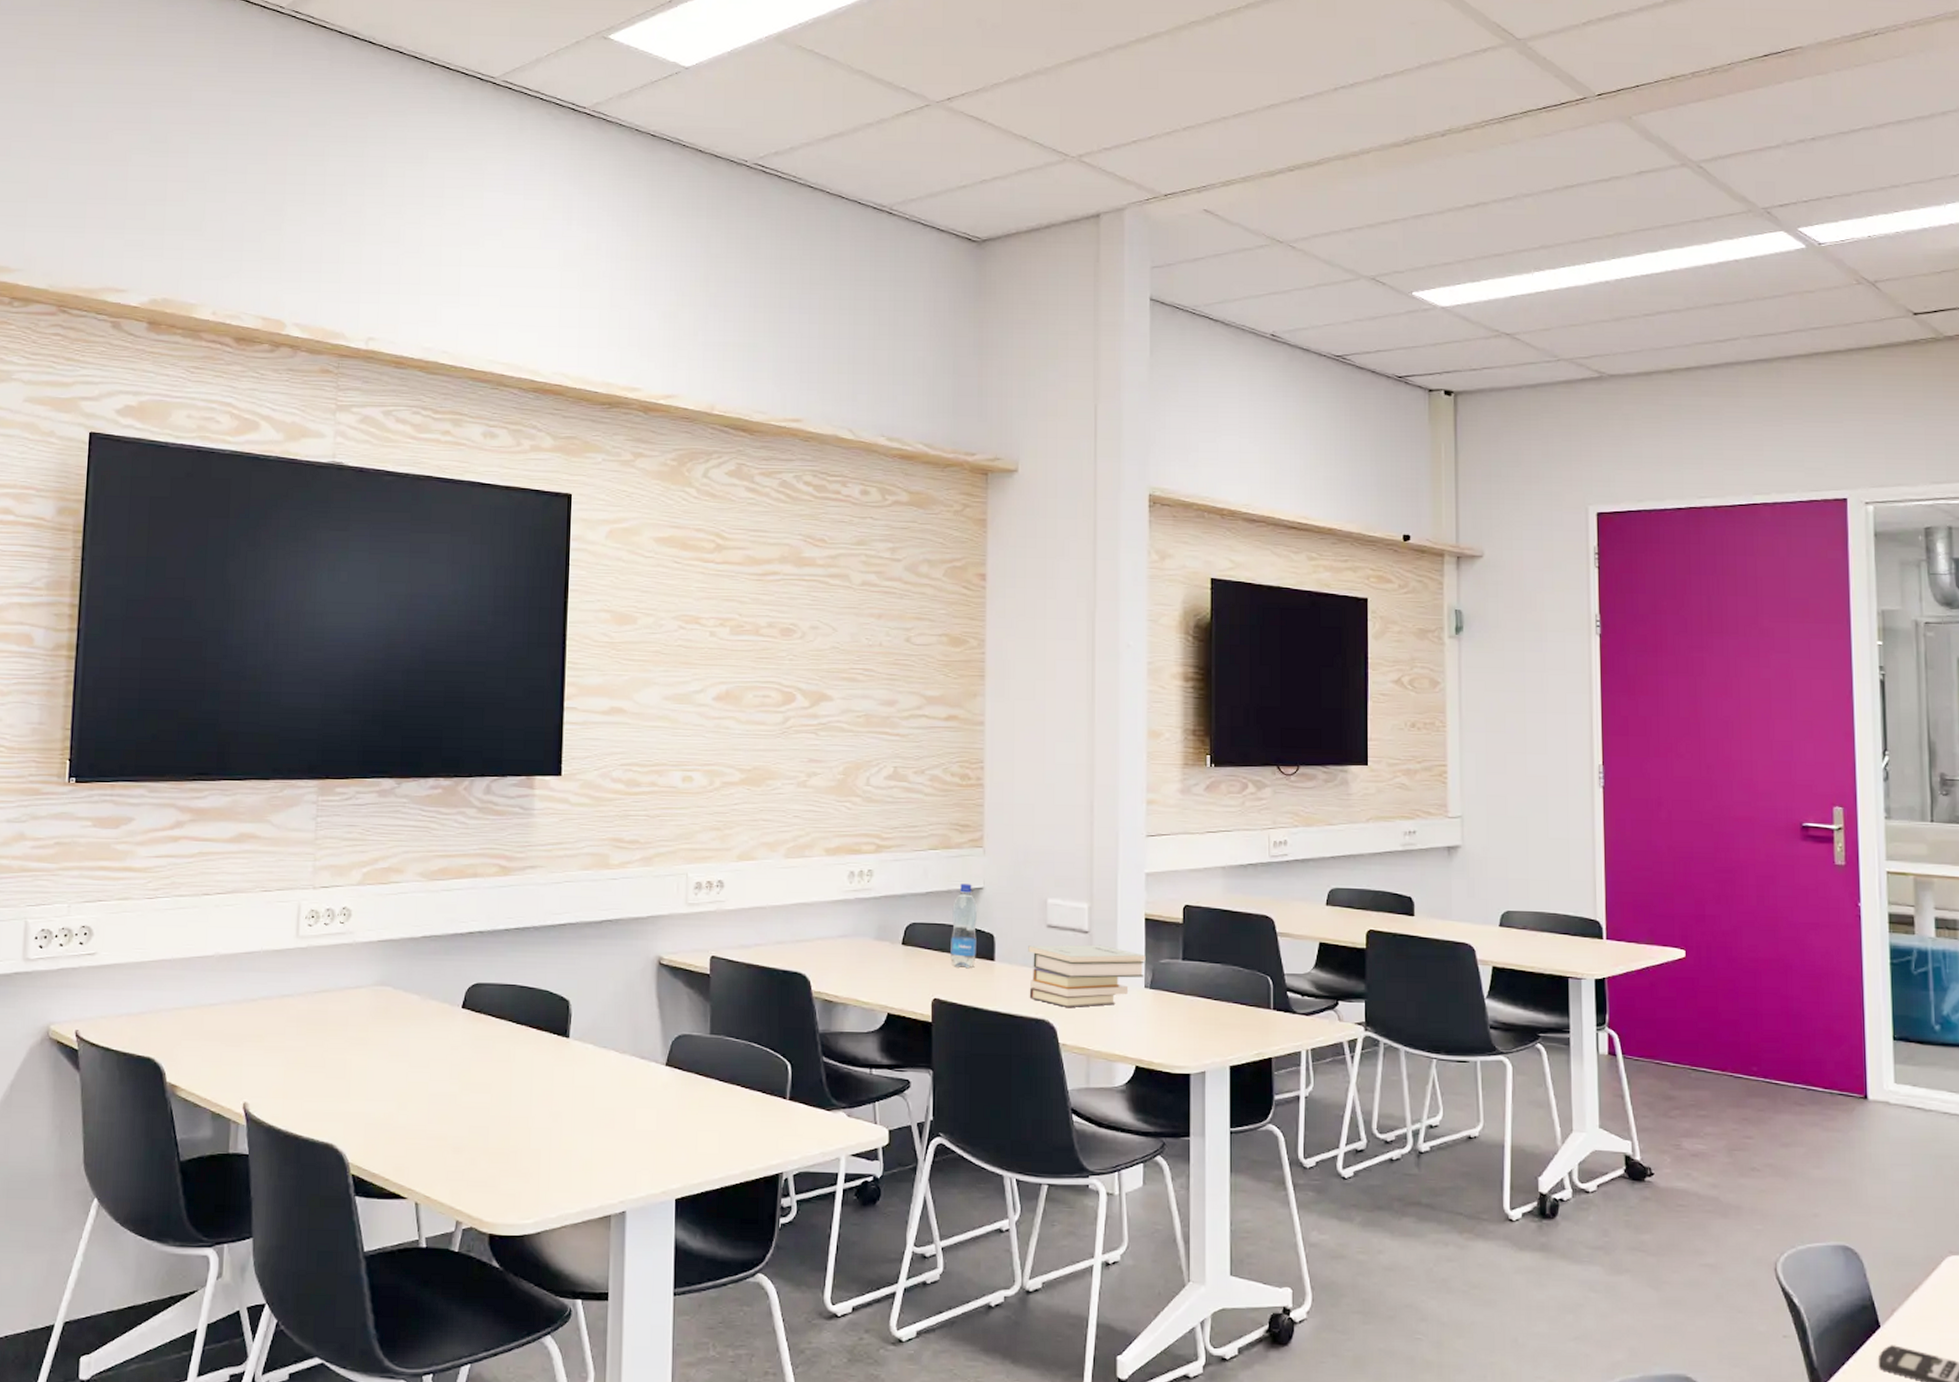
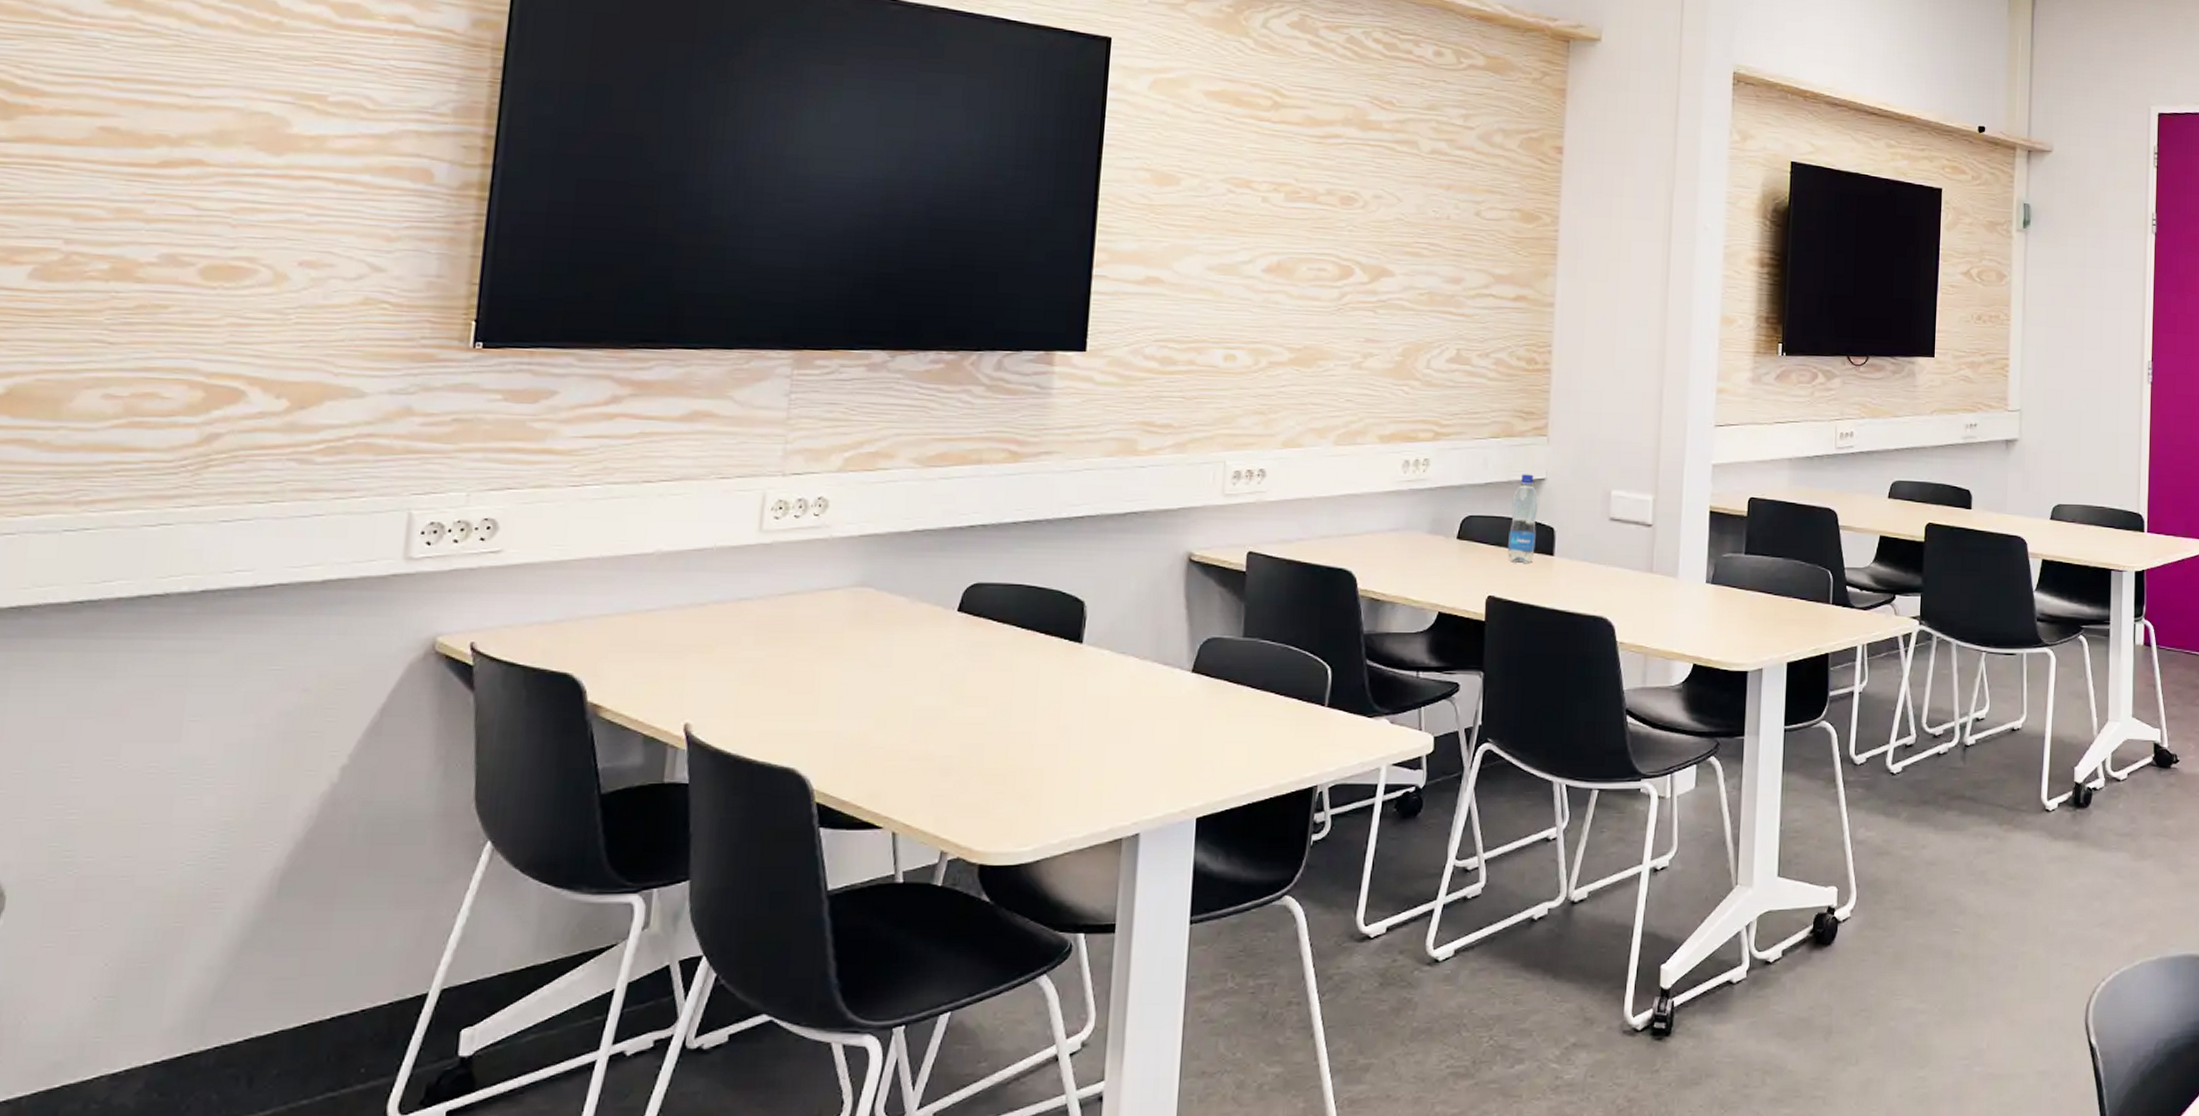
books: present [1028,944,1146,1008] -> none [1588,538,1709,605]

